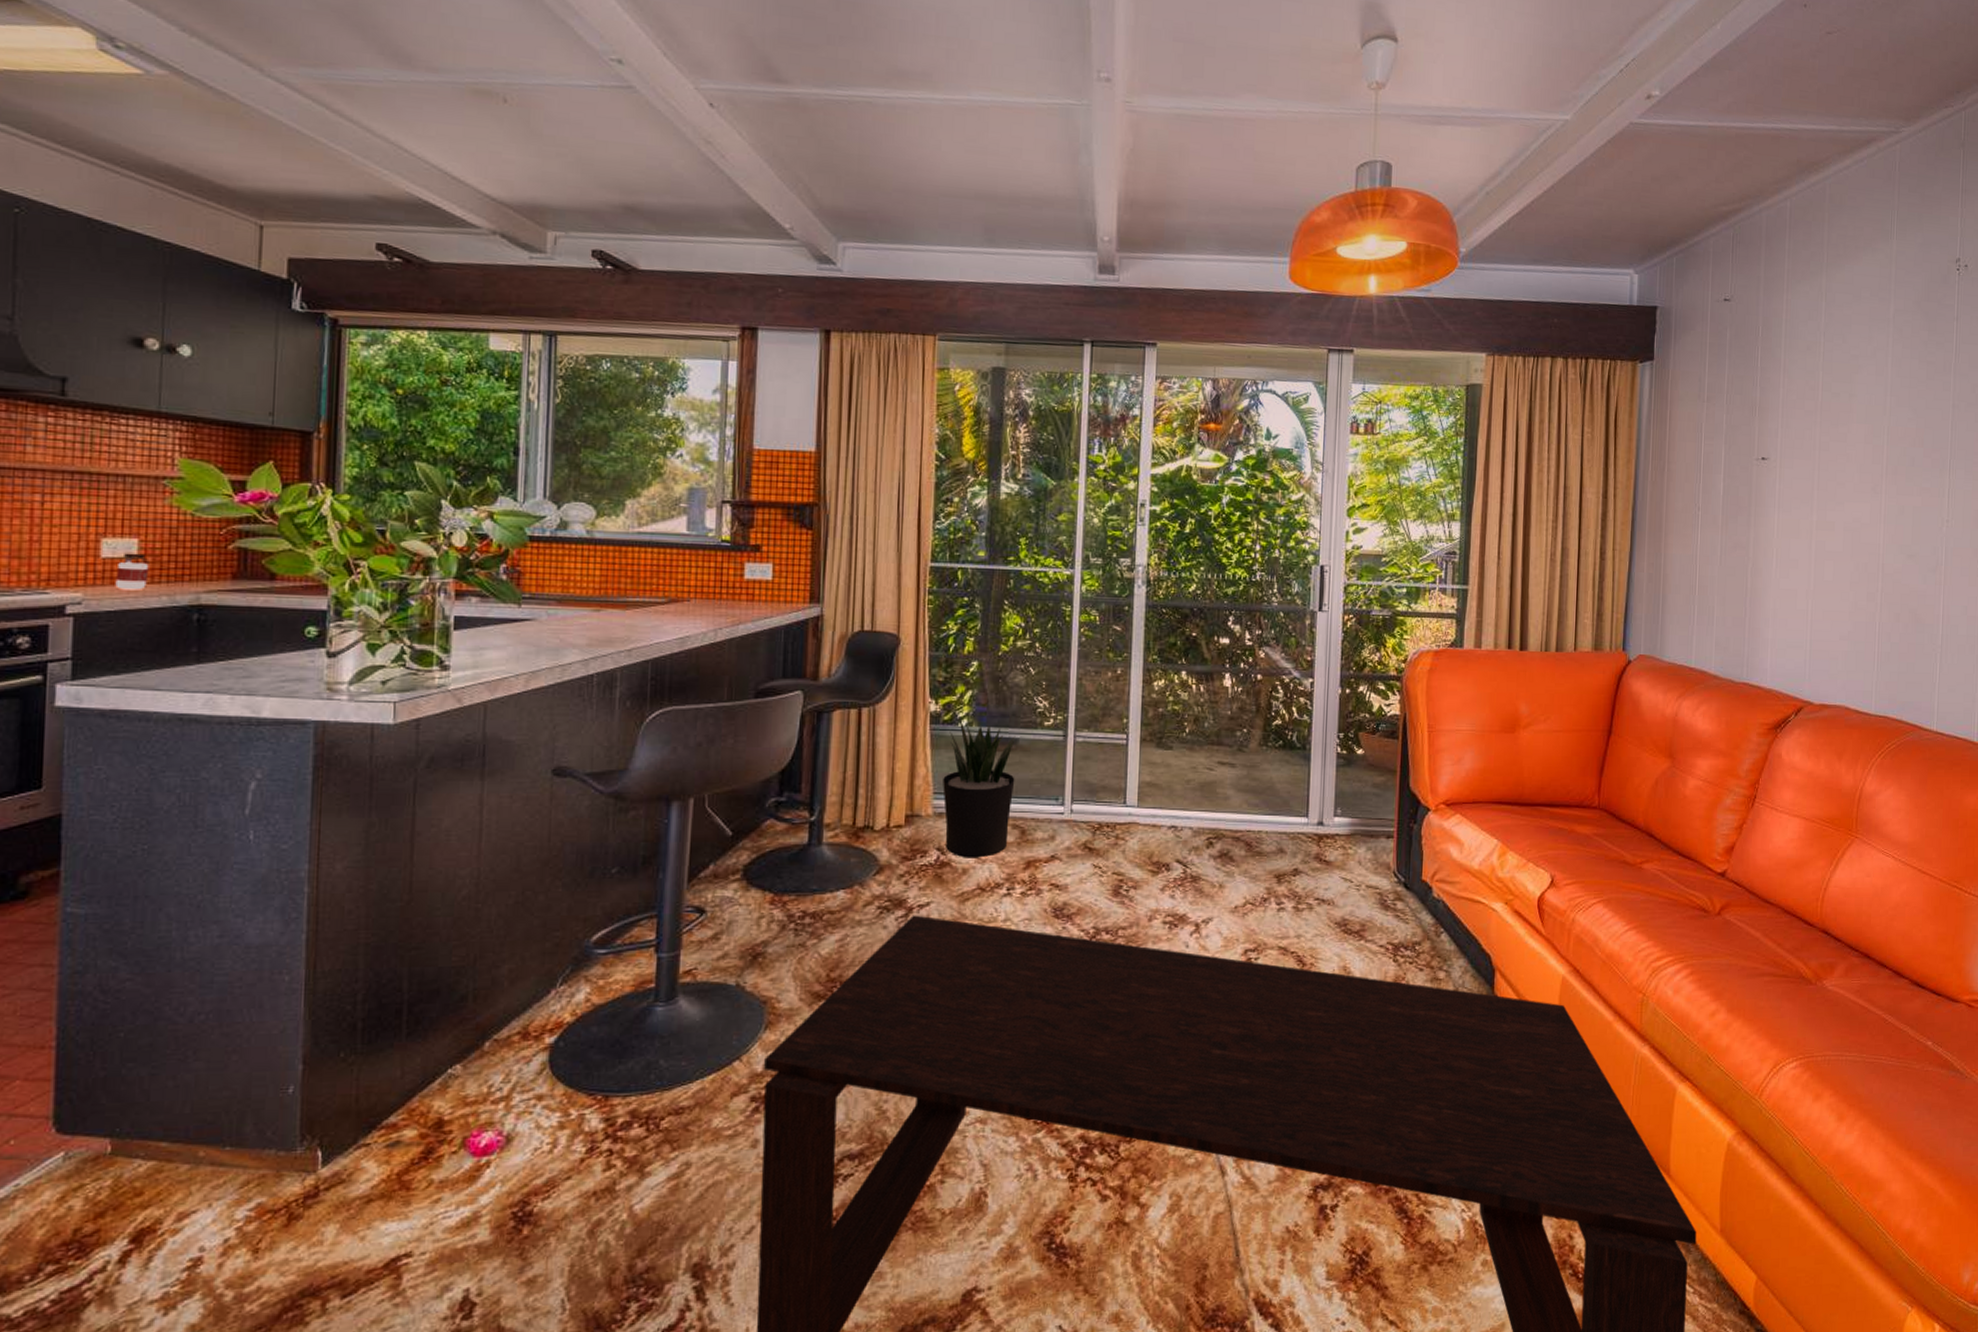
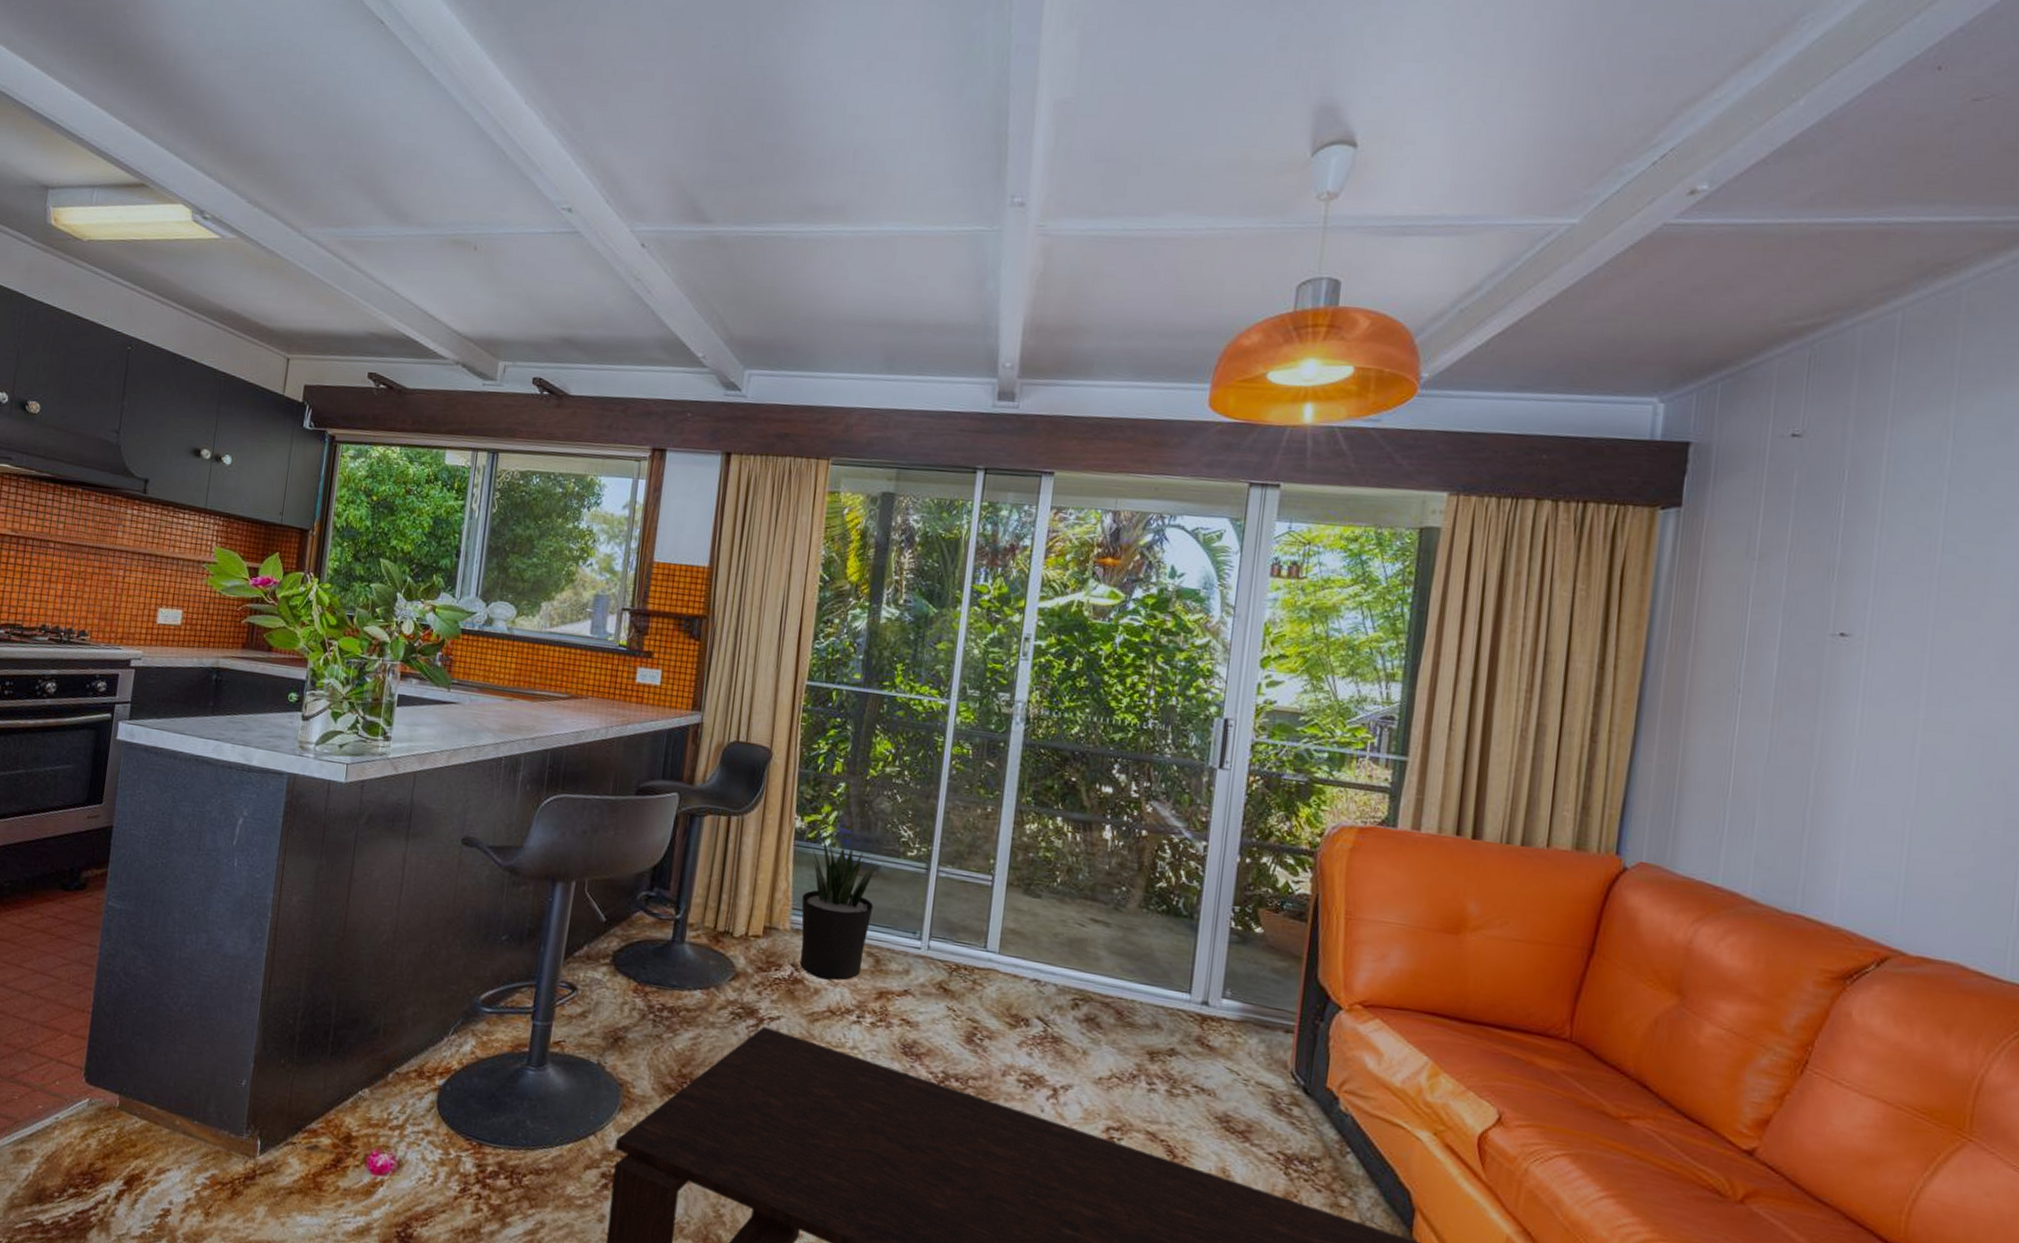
jar: present [115,553,150,590] -> none [164,621,188,652]

